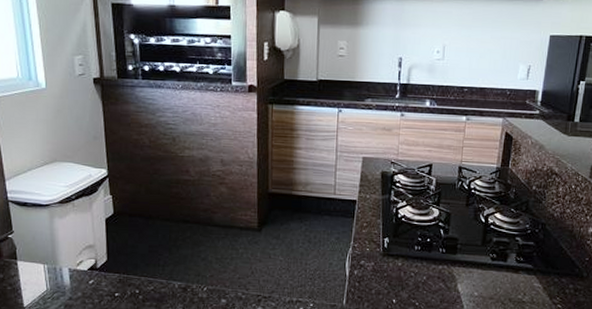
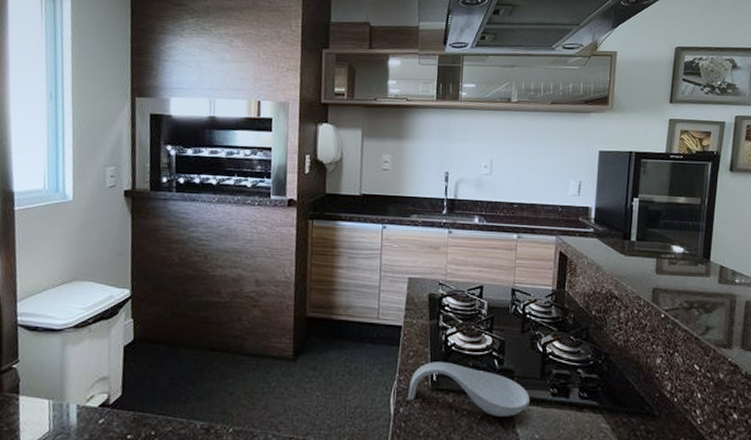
spoon rest: none [362,231,471,278] -> present [408,362,530,417]

